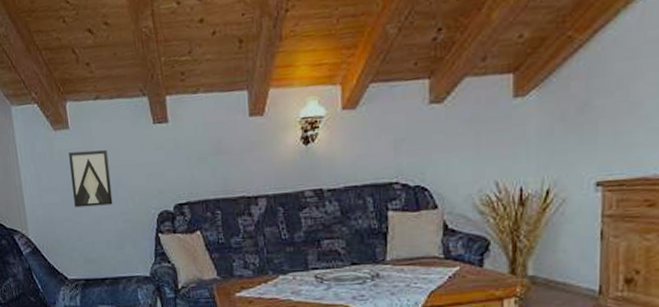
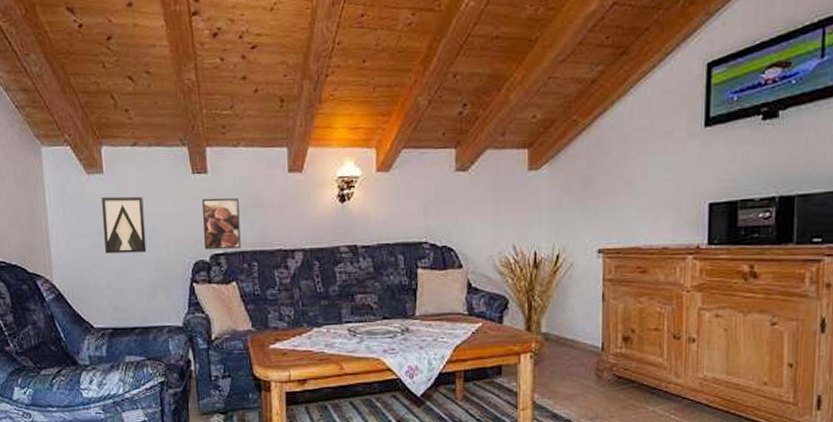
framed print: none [163,146,204,200] -> present [201,198,241,250]

